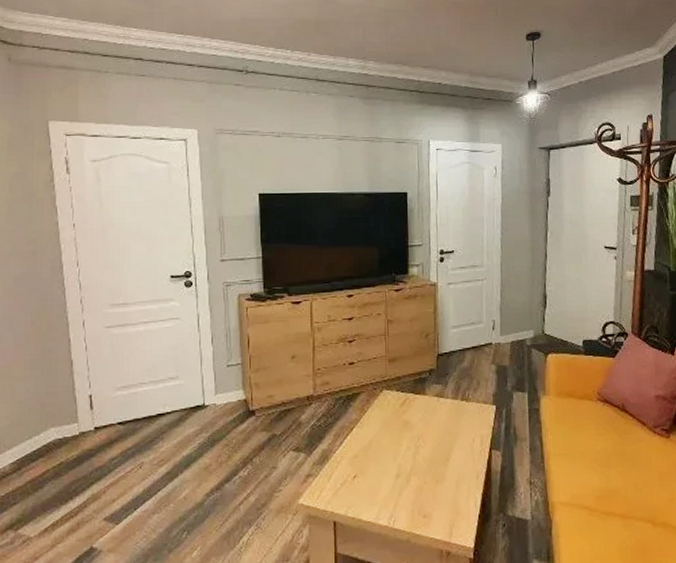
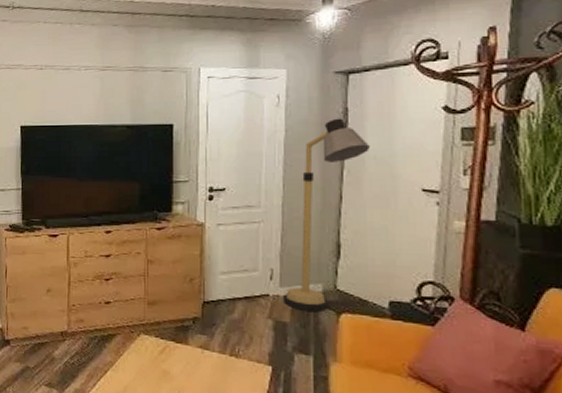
floor lamp: none [503,187,568,355] -> present [283,118,371,313]

